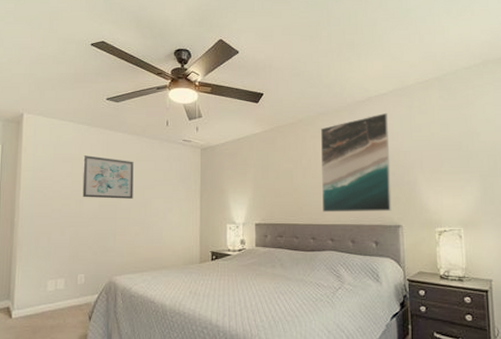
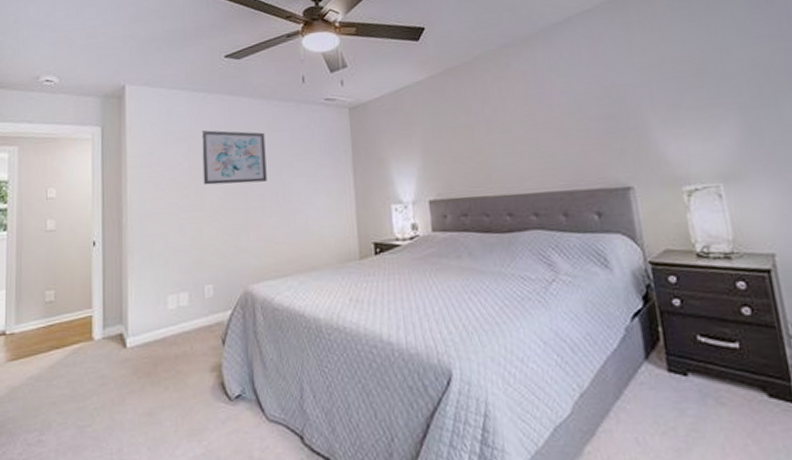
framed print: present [320,112,392,213] -> none [505,34,616,178]

